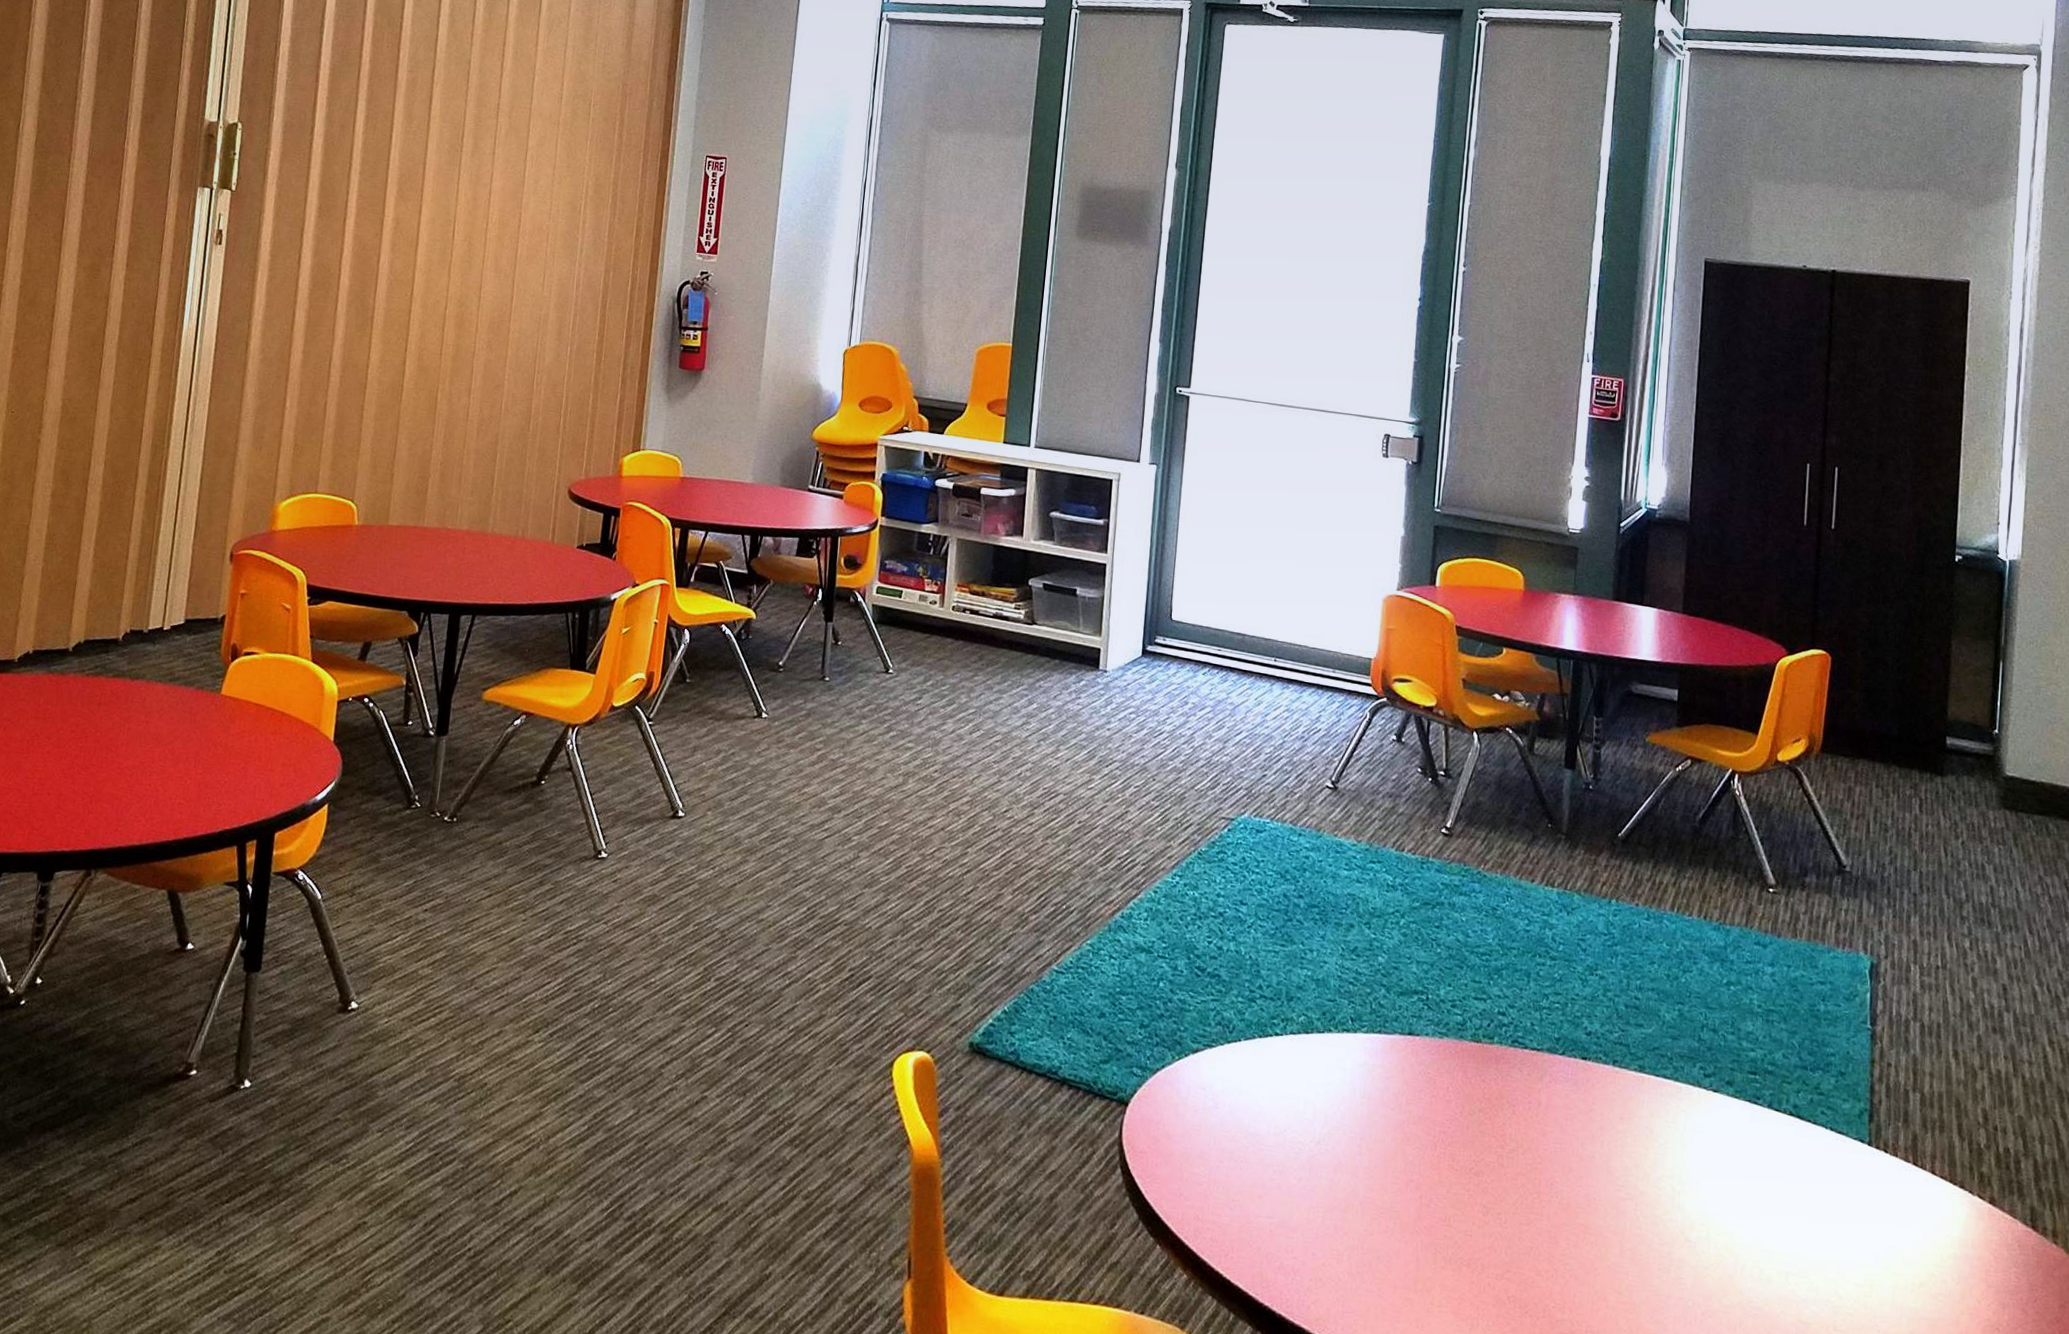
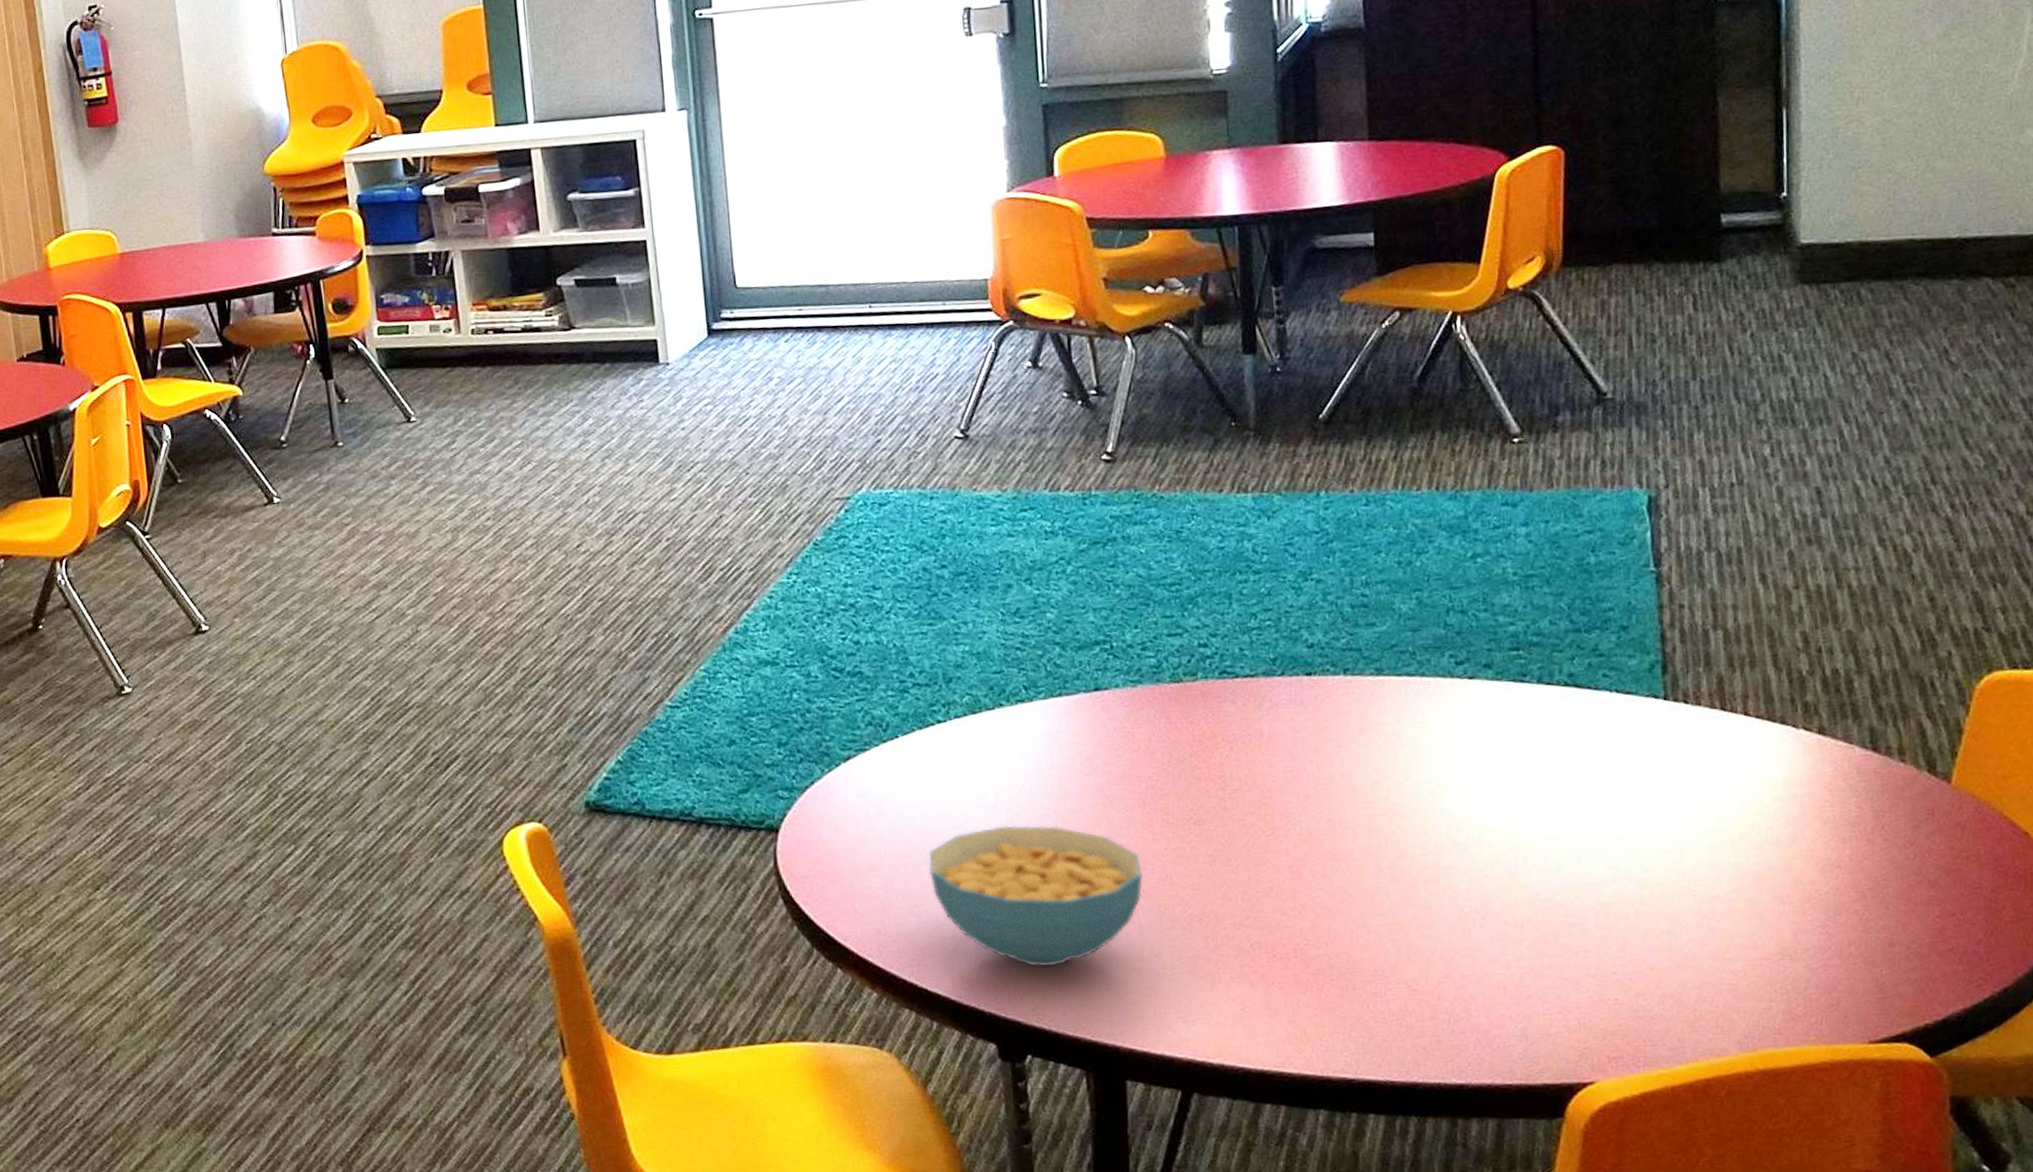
cereal bowl: none [1247,1140,1427,1283] -> present [928,825,1144,968]

